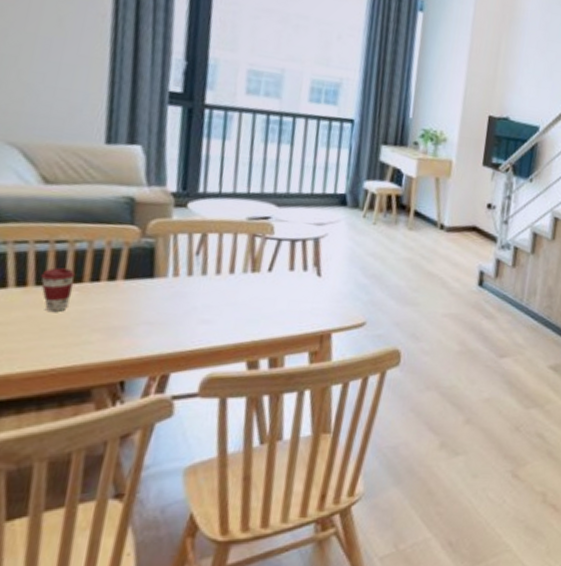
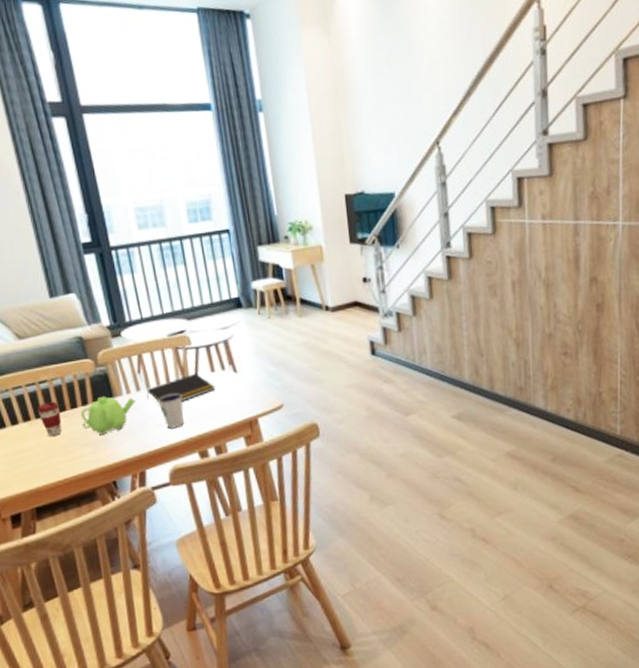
teapot: none [100,273,182,321] -> present [80,396,135,435]
notepad: none [199,267,290,299] -> present [147,373,216,402]
dixie cup: none [212,286,245,328] -> present [158,393,184,428]

